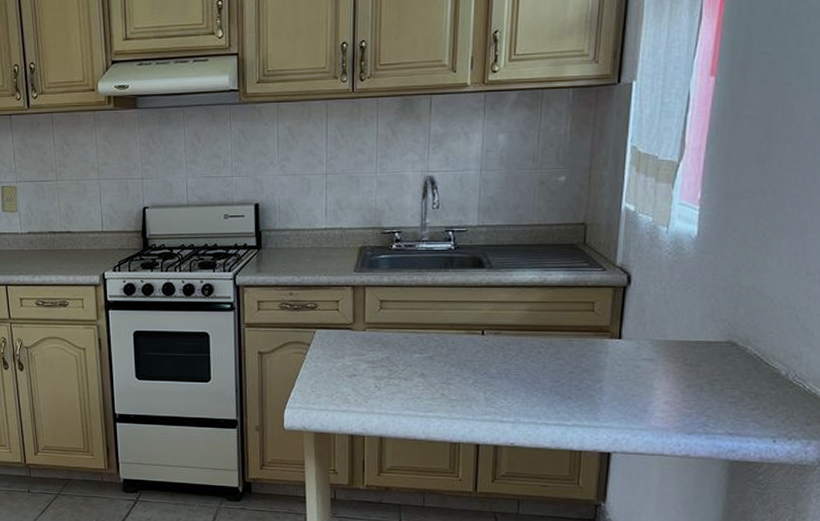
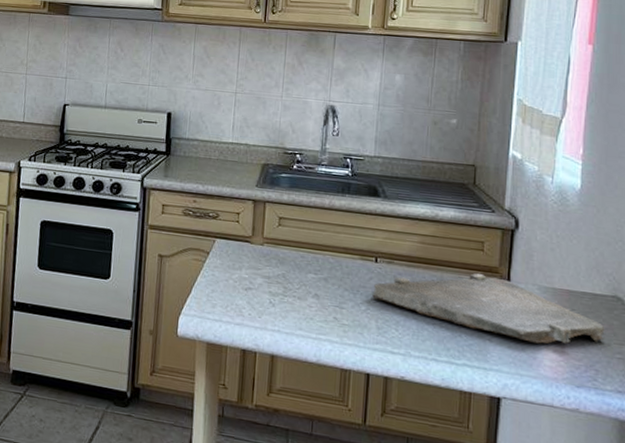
cutting board: none [480,335,718,397] -> present [372,273,605,344]

